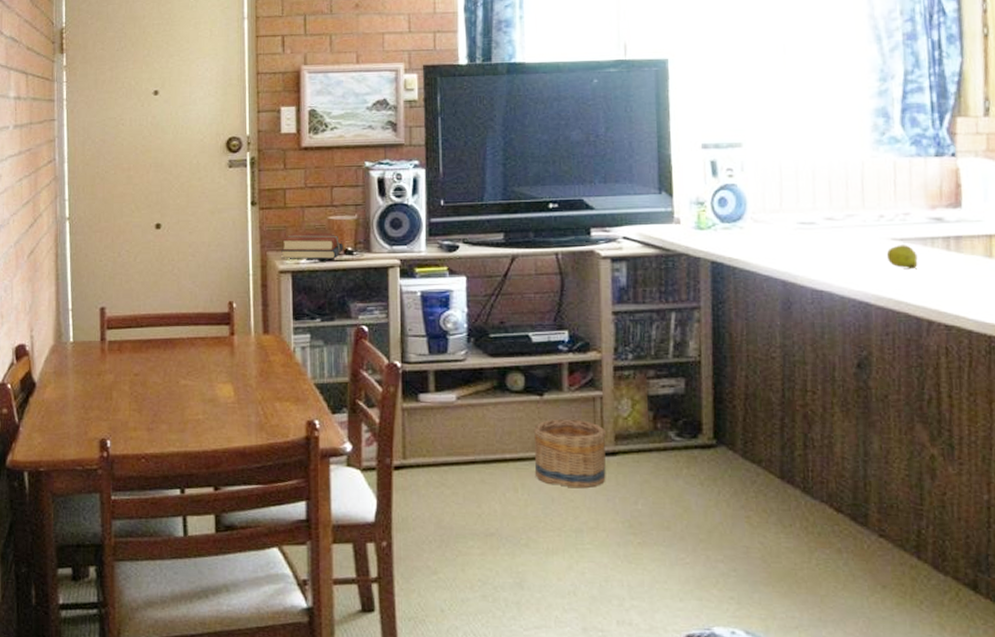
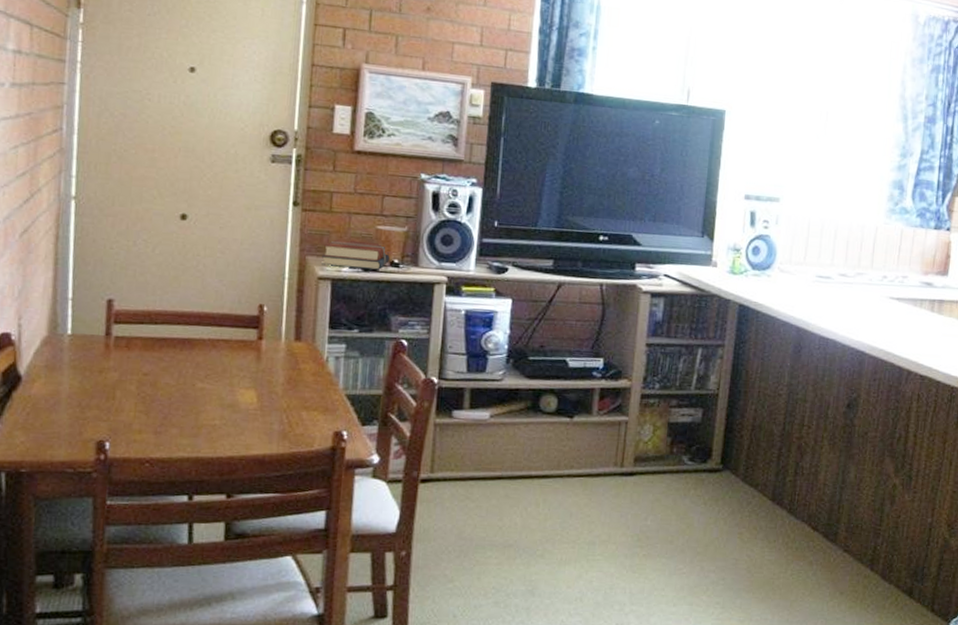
basket: present [533,418,607,489] -> none [557,440,628,505]
fruit: present [886,245,918,271] -> none [884,303,908,327]

